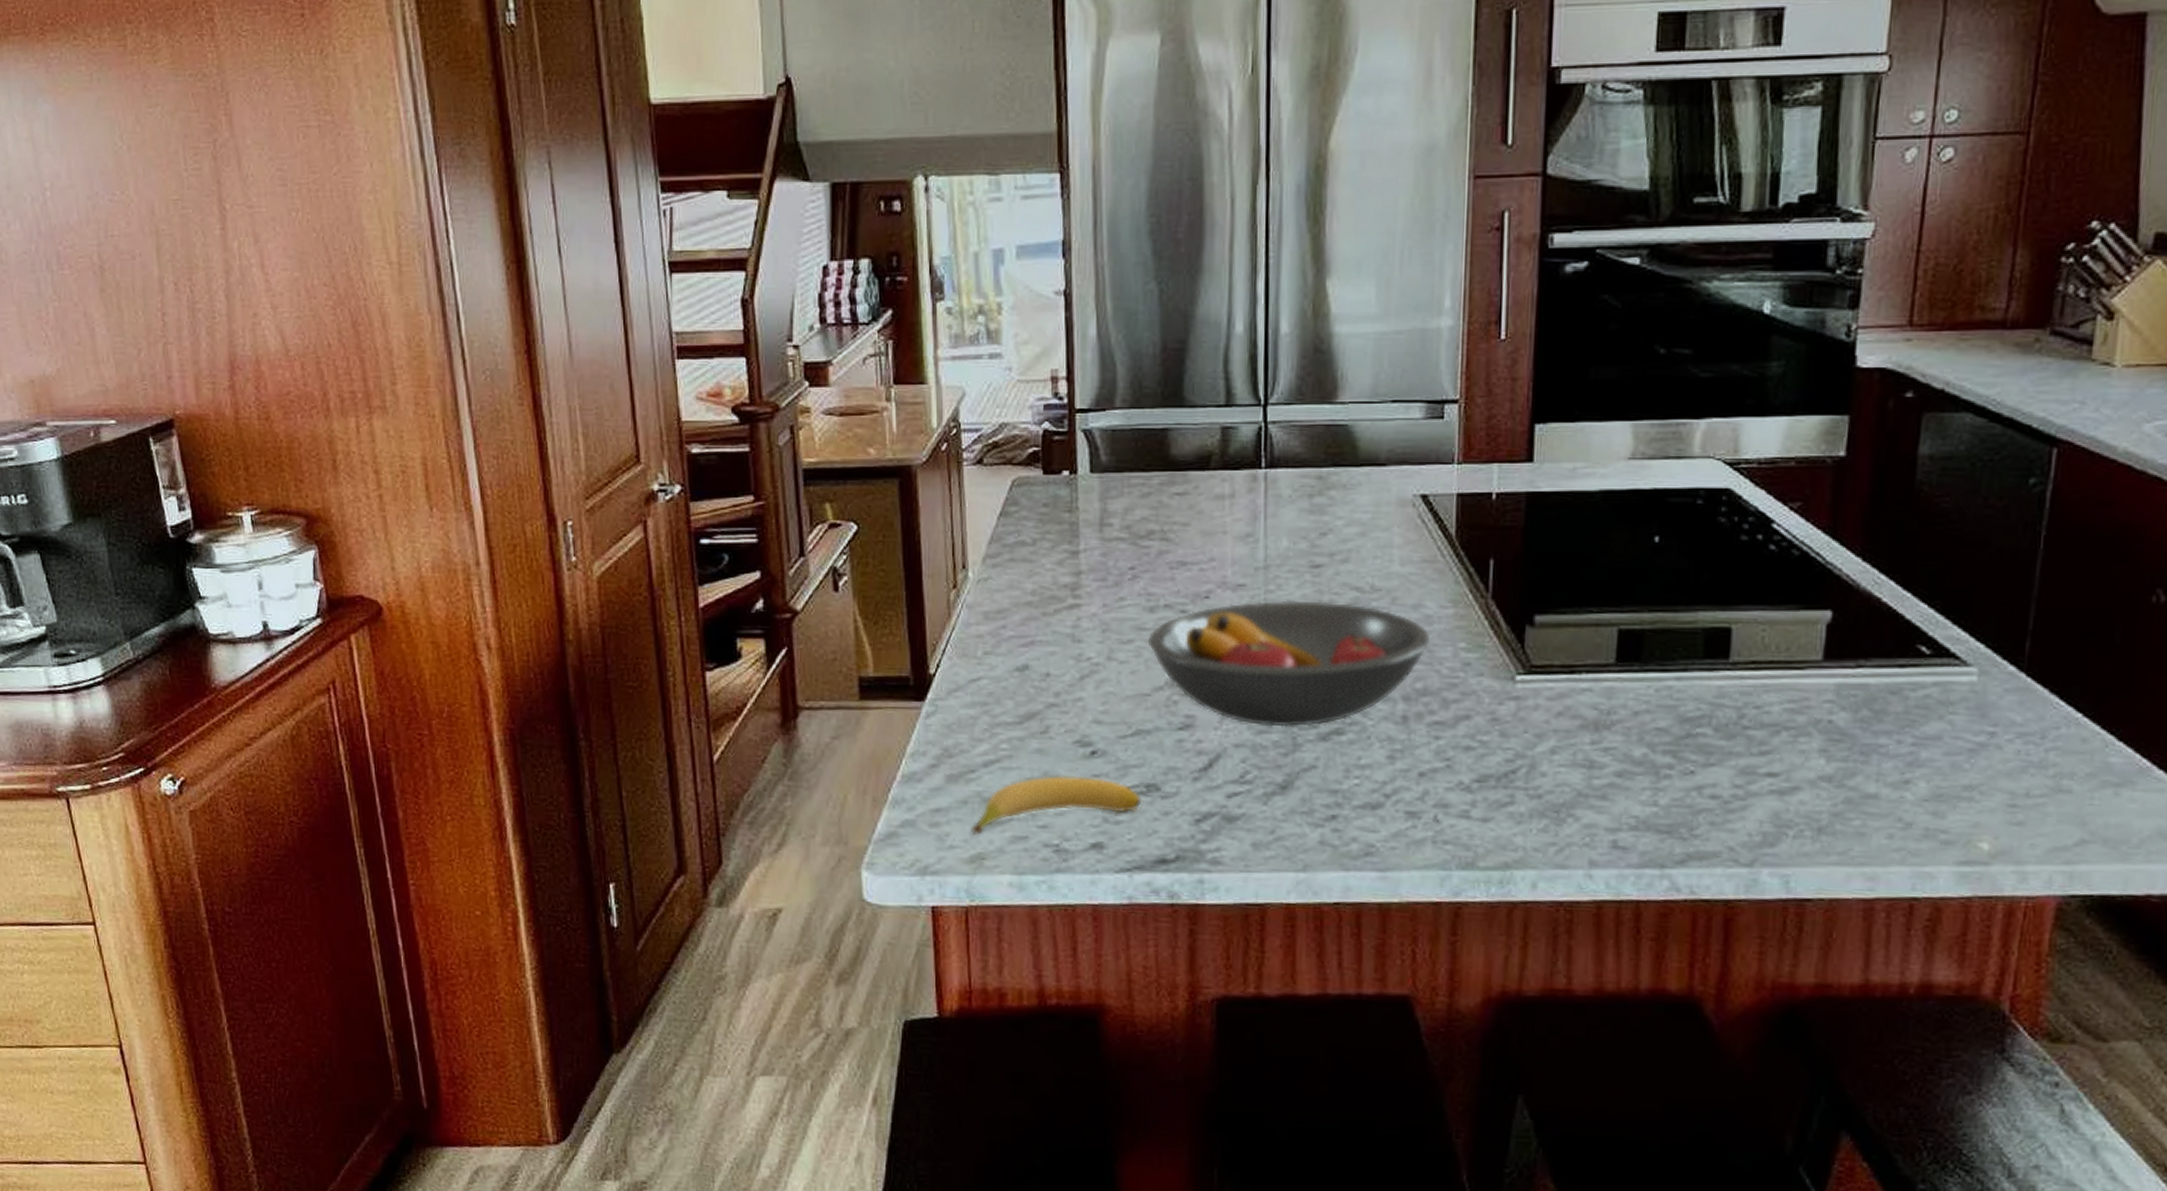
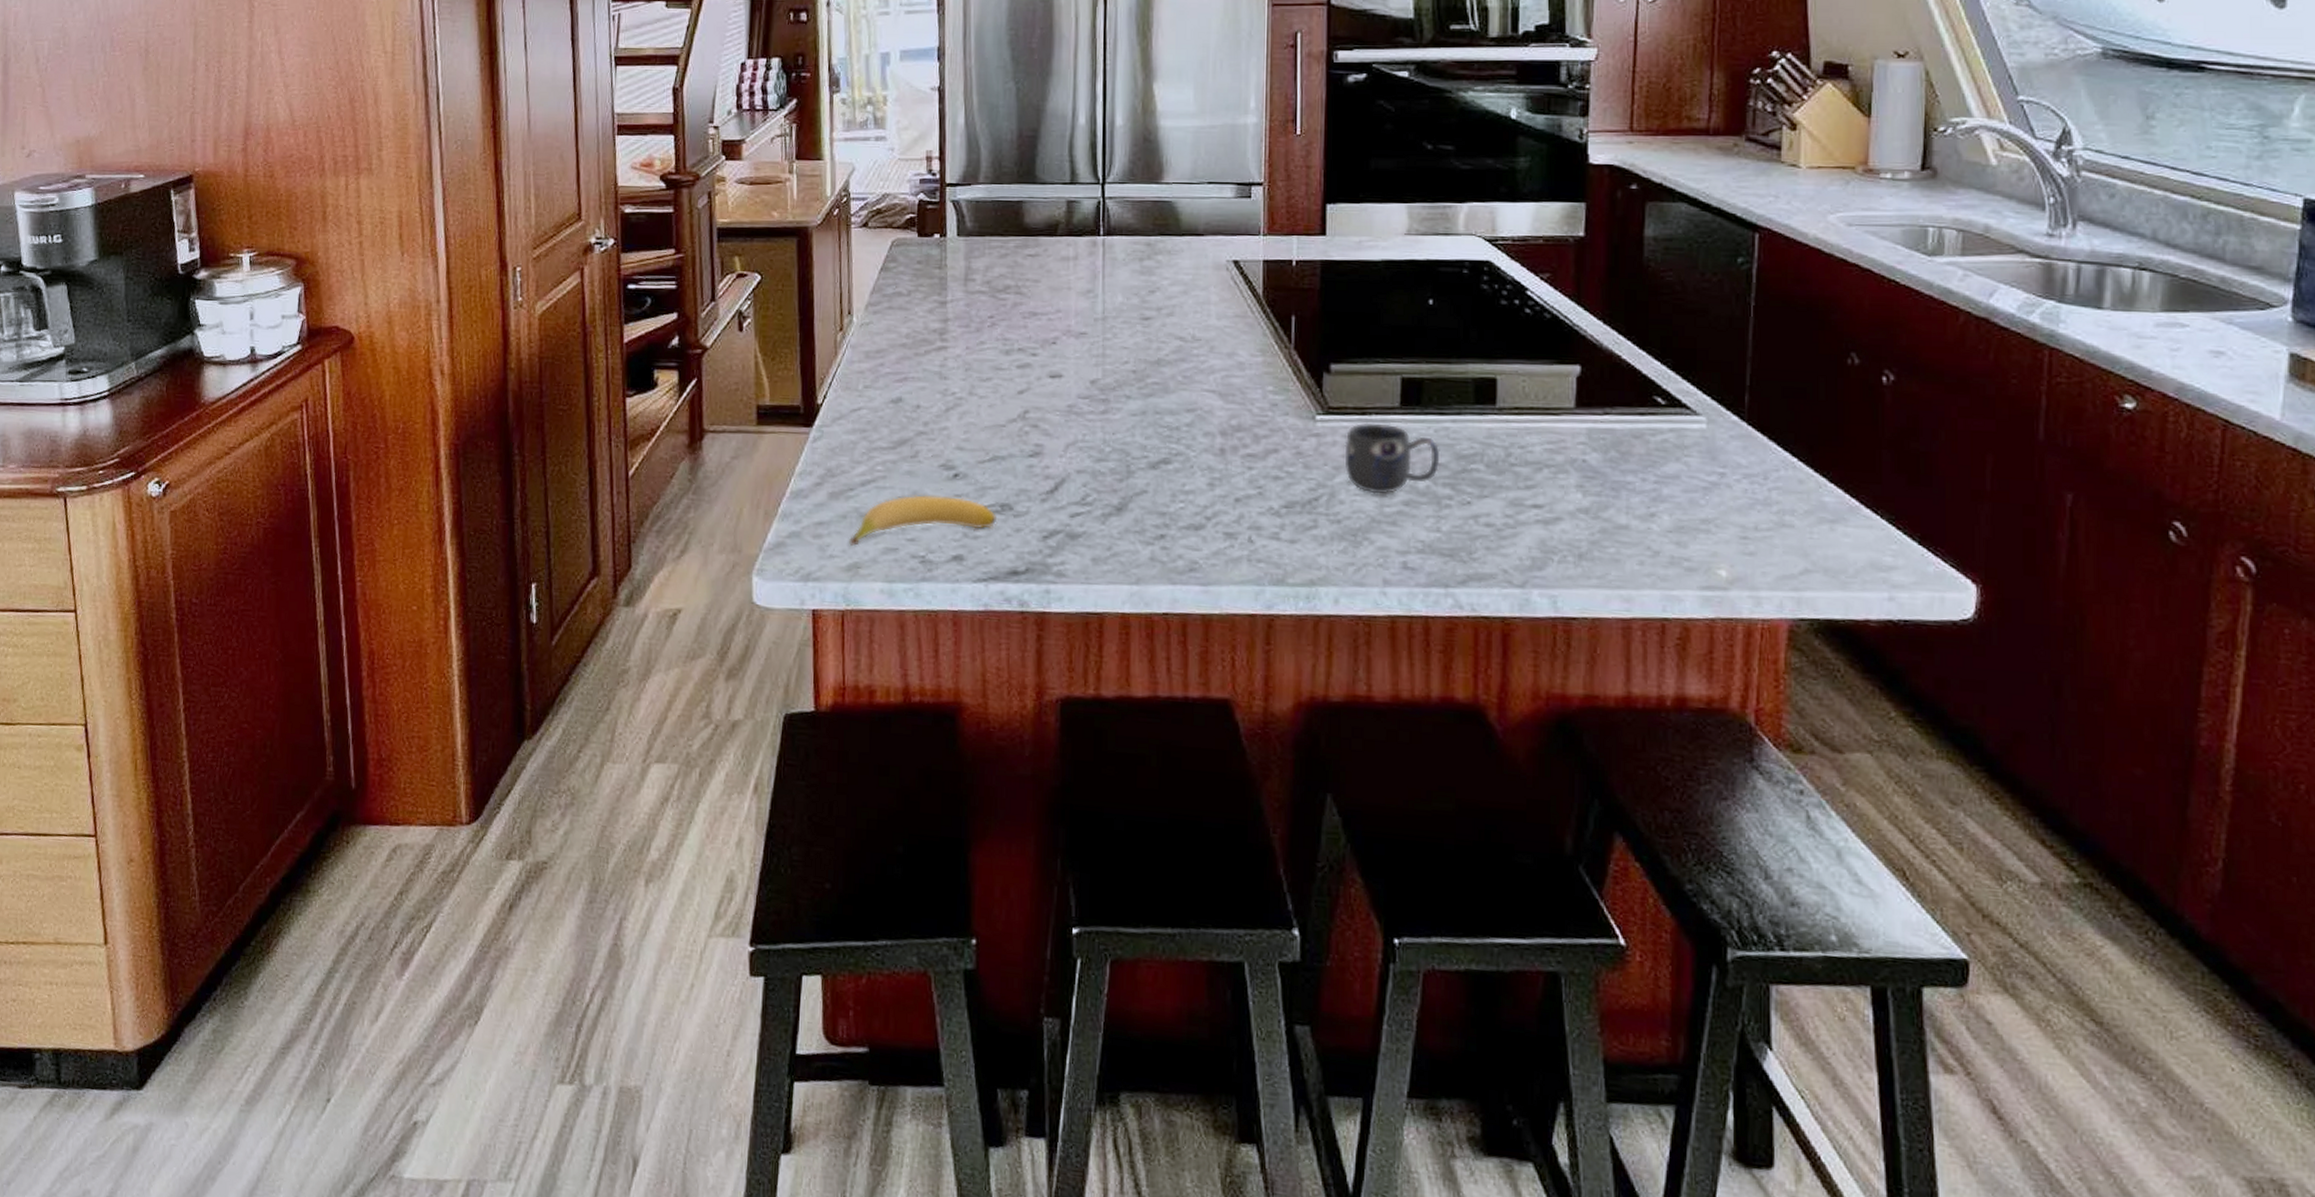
fruit bowl: present [1148,600,1431,728] -> none [1004,347,1244,457]
mug: none [1548,682,1661,765] -> present [1344,422,1440,495]

